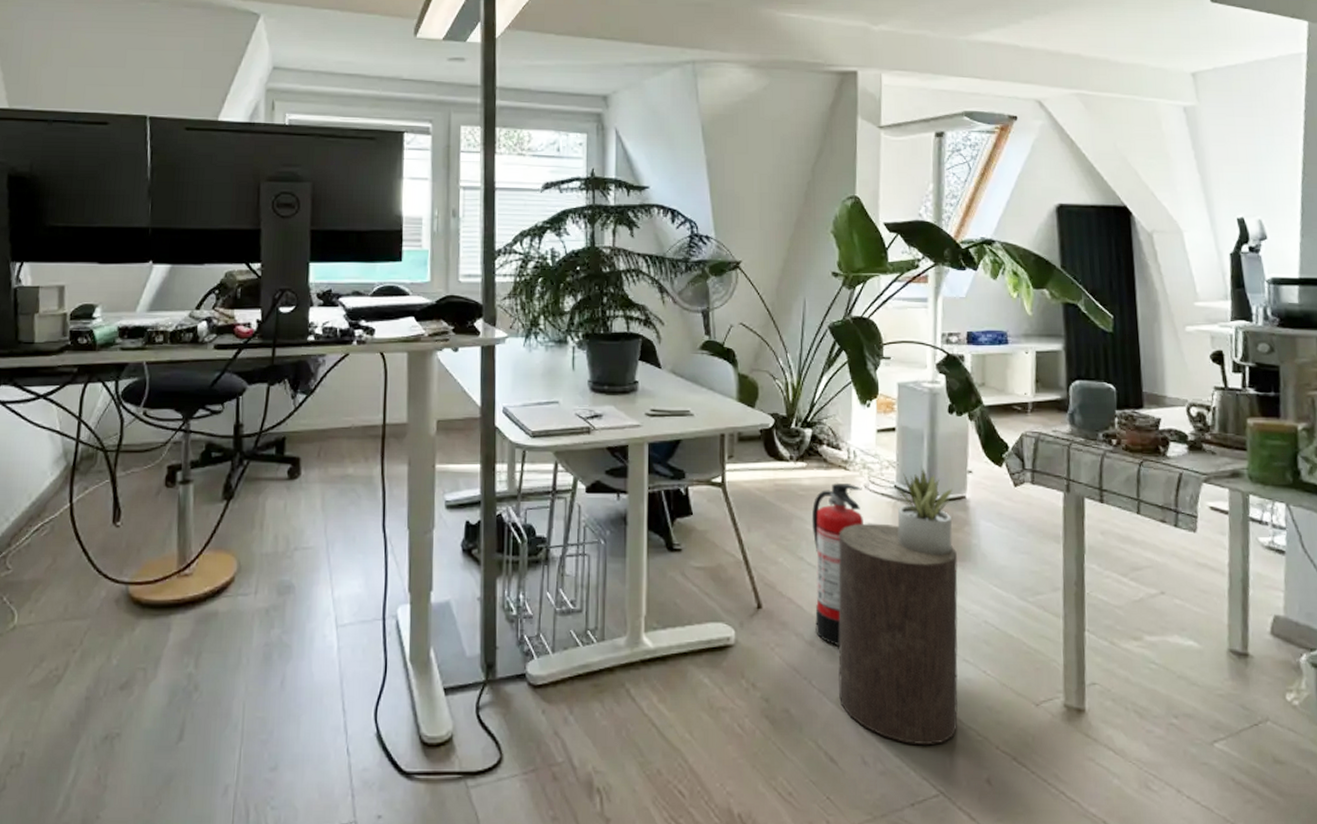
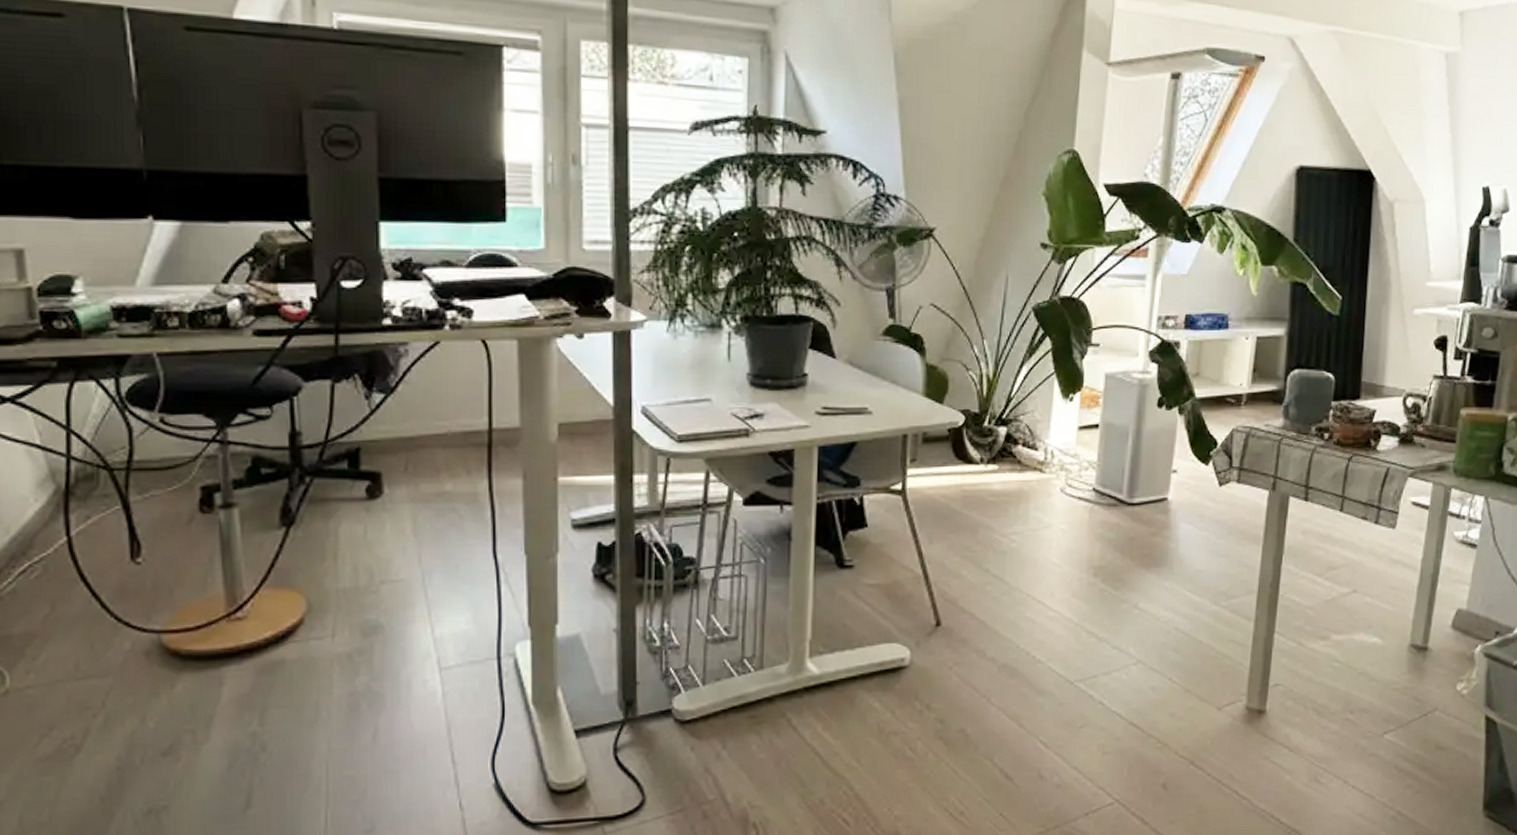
fire extinguisher: present [811,482,863,647] -> none [998,486,1058,662]
stool: present [838,523,959,746] -> none [1019,530,1153,756]
succulent plant: present [897,468,953,556] -> none [1092,468,1154,562]

